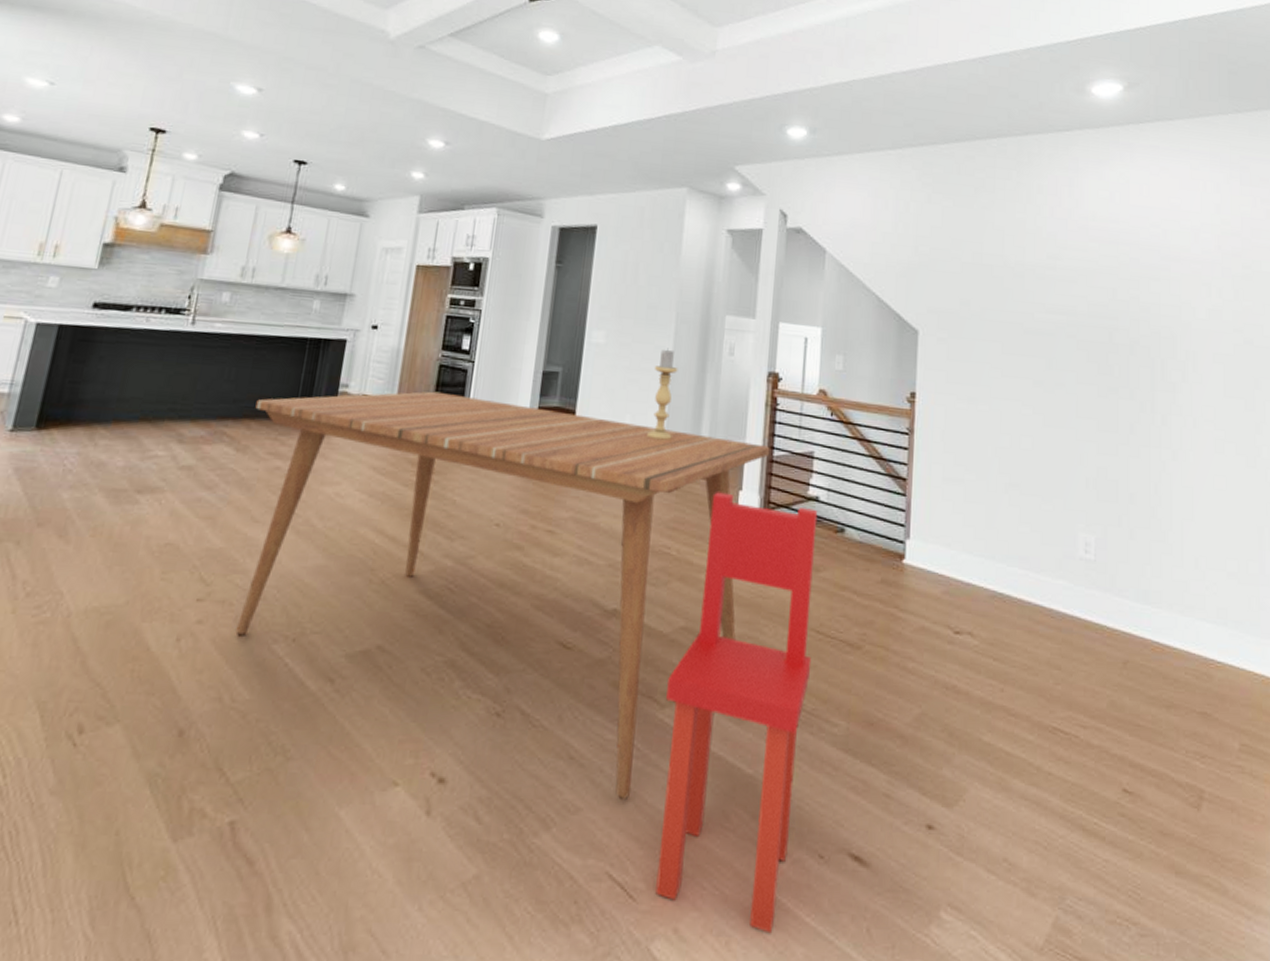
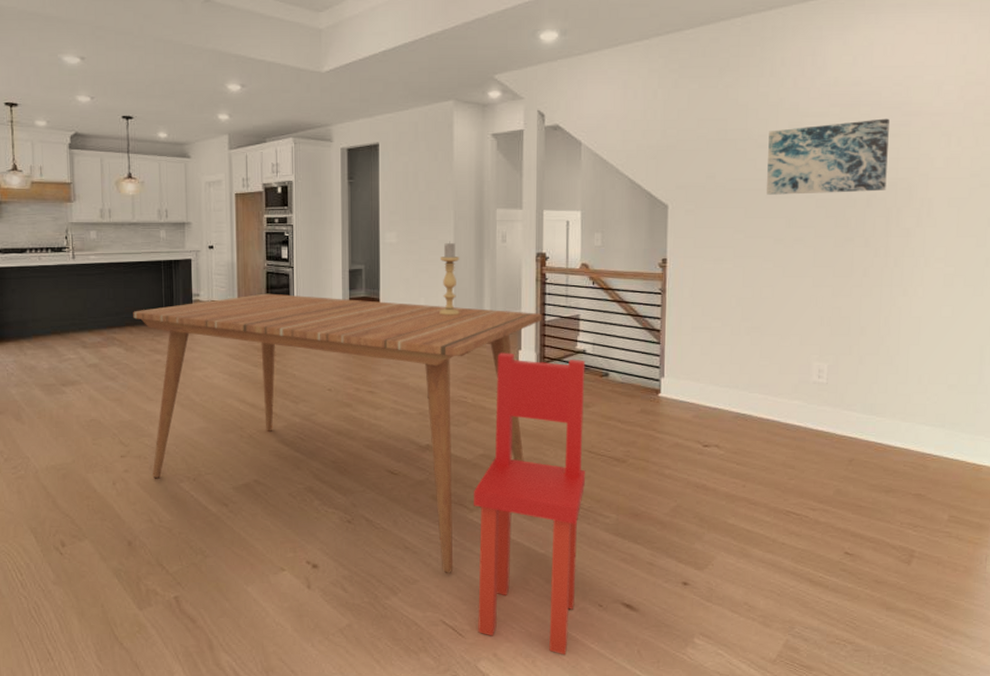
wall art: none [1023,259,1149,338] -> present [766,118,889,195]

